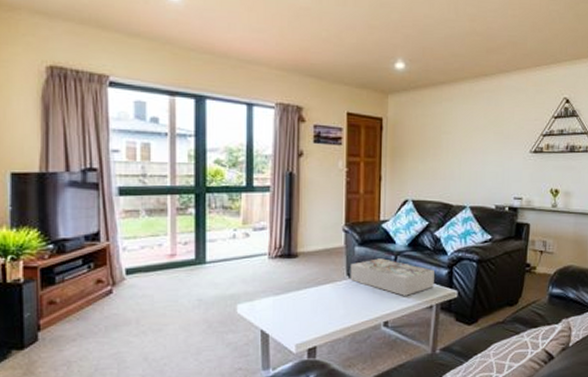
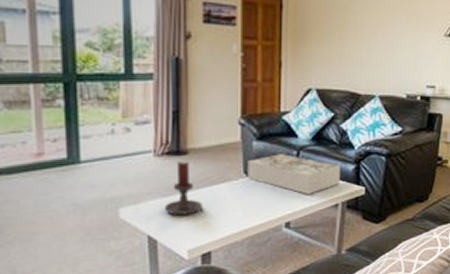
candle holder: none [277,264,311,312] -> present [165,162,204,216]

